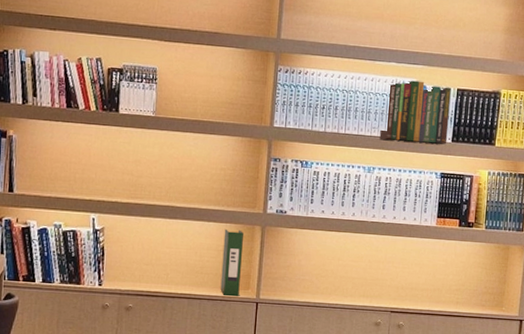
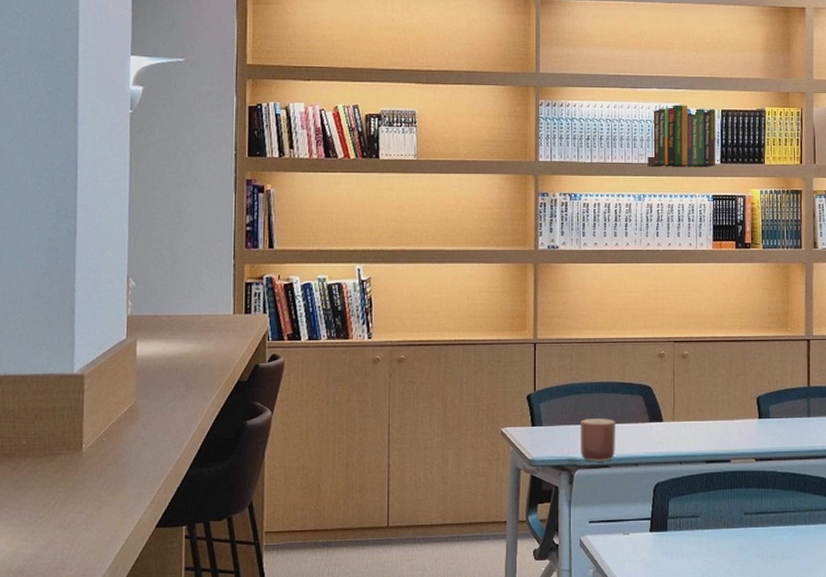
binder: present [220,228,243,297] -> none [495,269,516,339]

